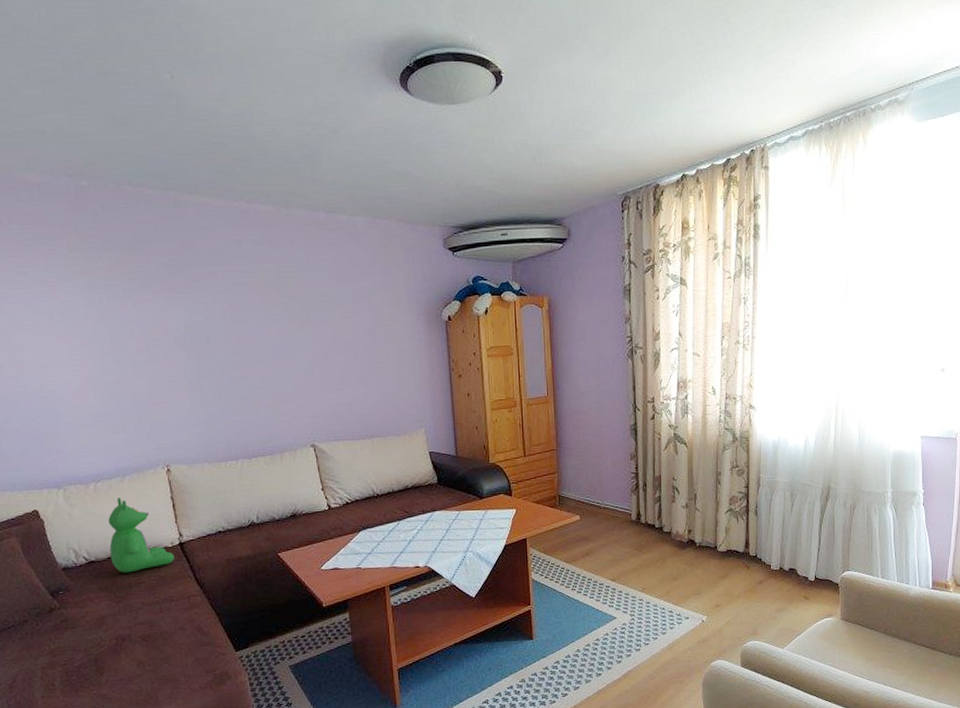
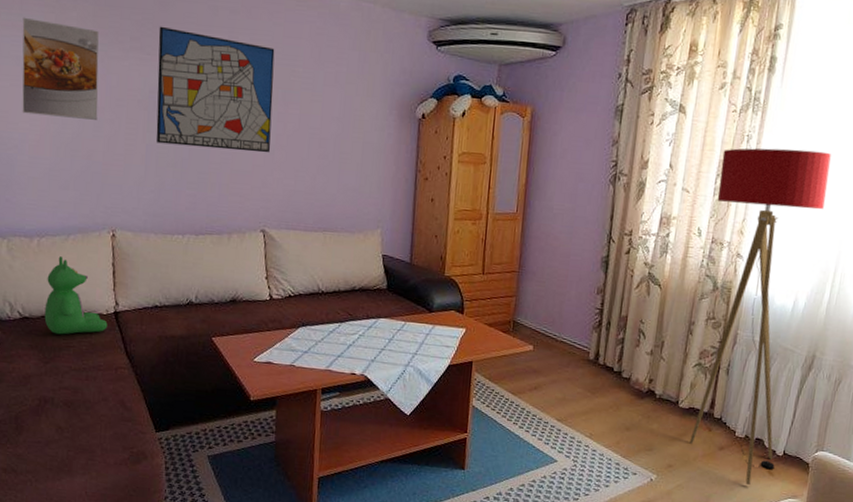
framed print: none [49,272,137,365] -> present [22,17,99,120]
wall art: none [186,265,310,377] -> present [156,26,275,153]
floor lamp: none [724,304,819,611] -> present [690,148,831,485]

